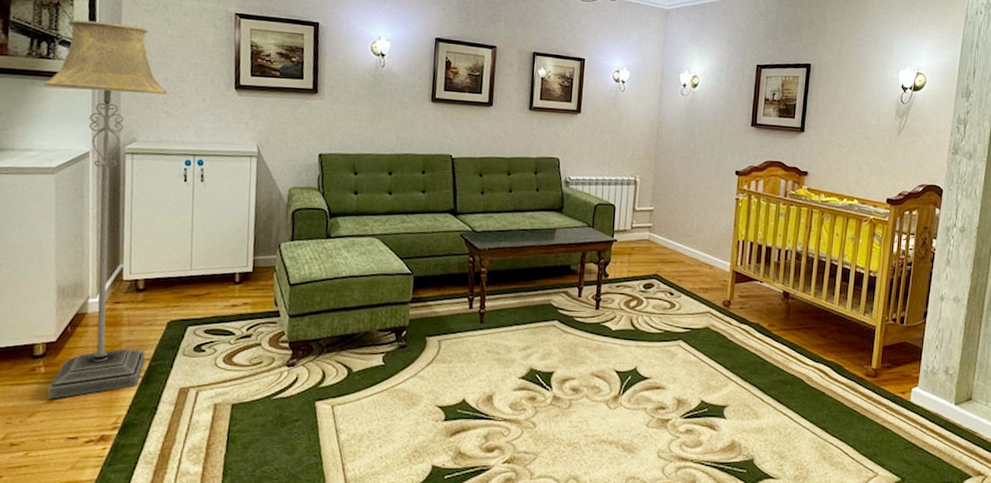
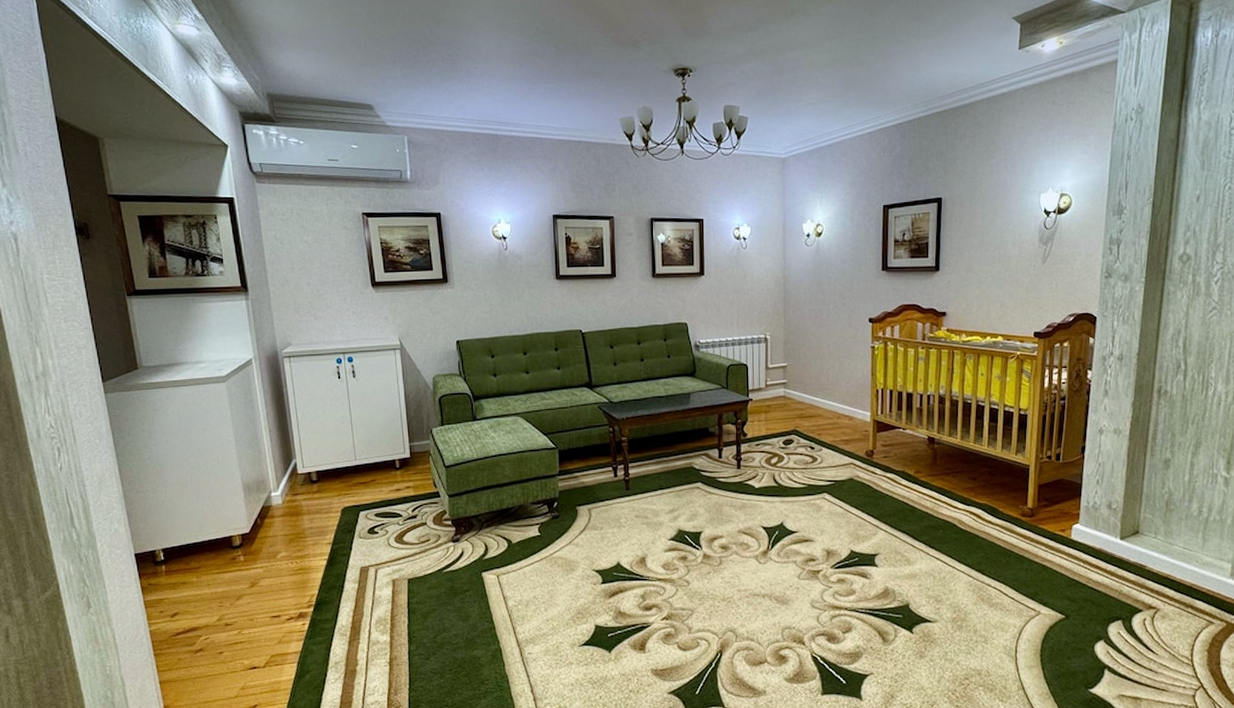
floor lamp: present [43,19,168,399] -> none [203,235,327,584]

